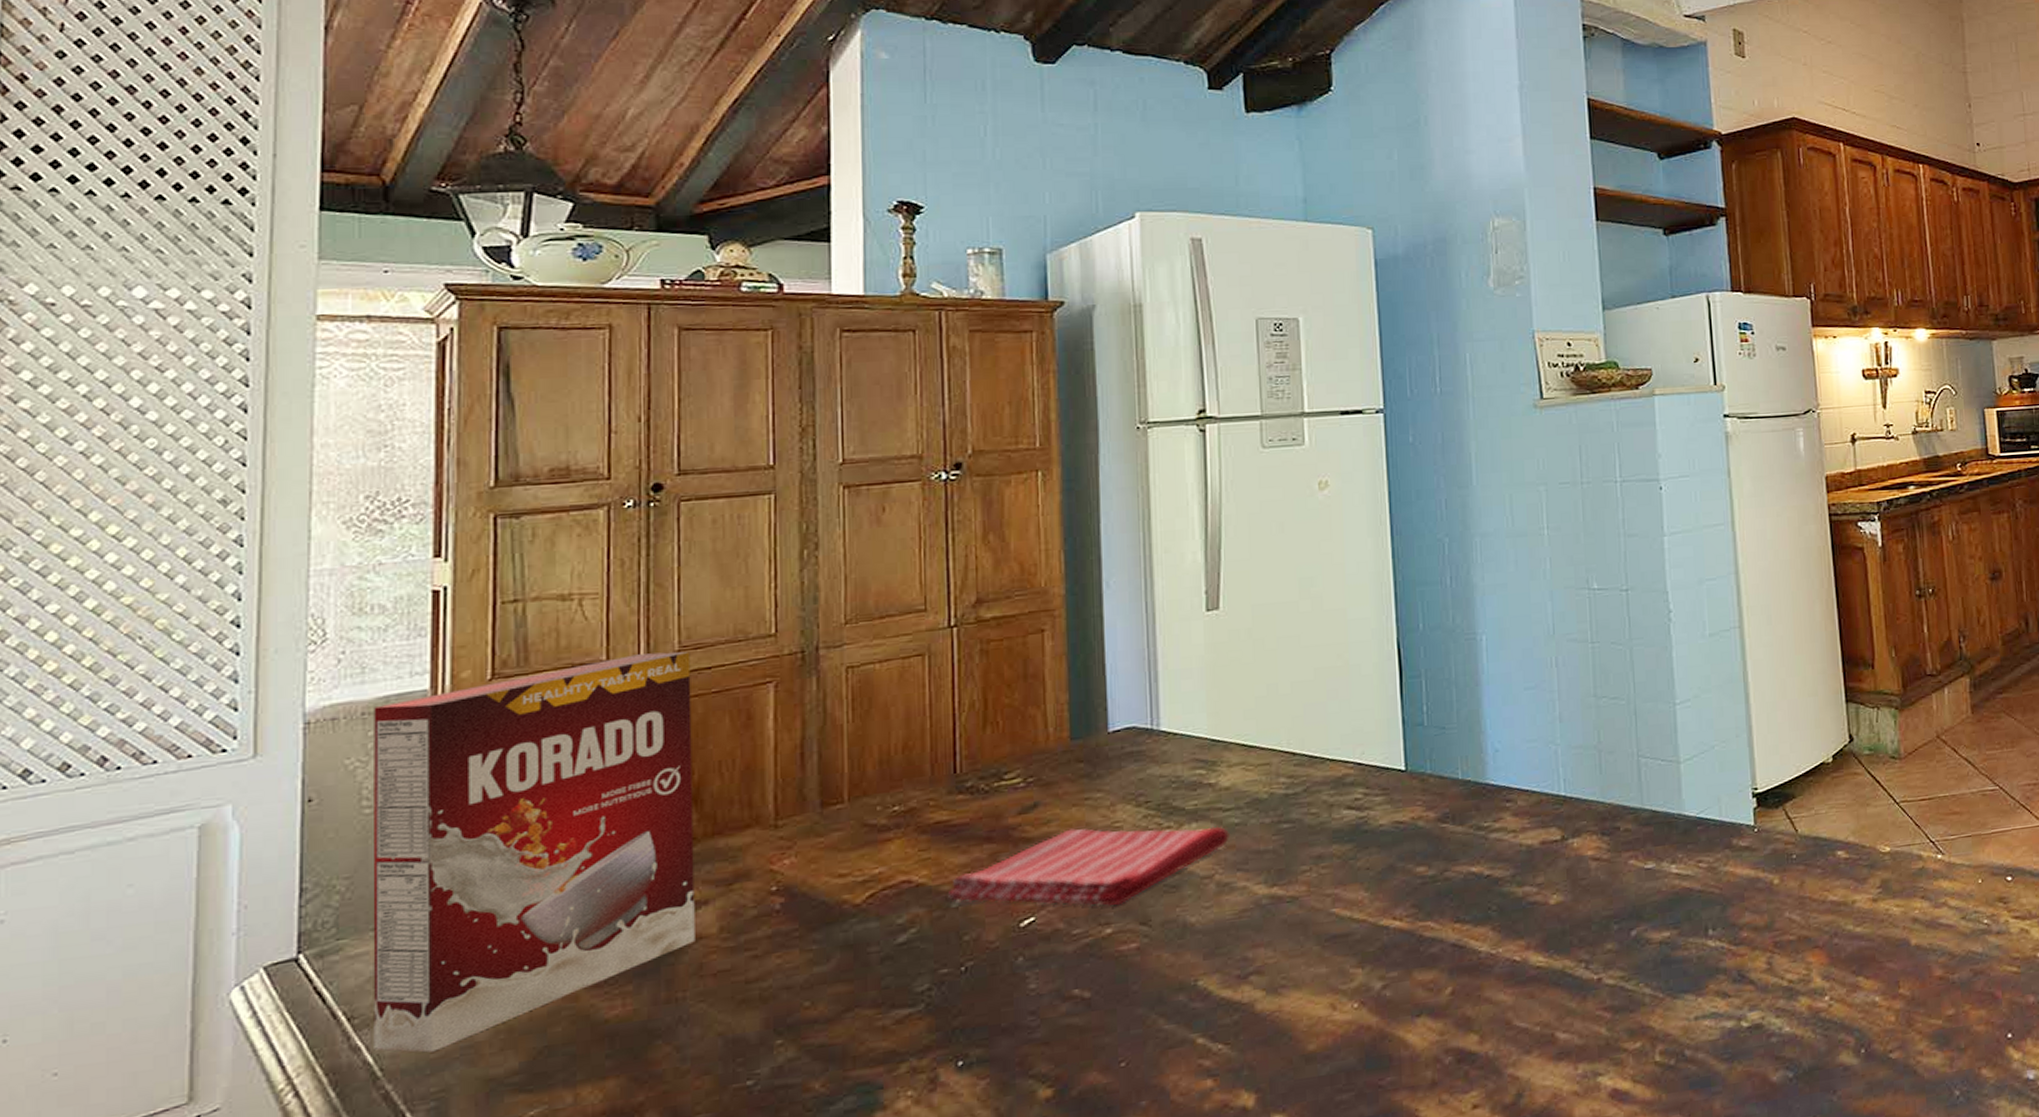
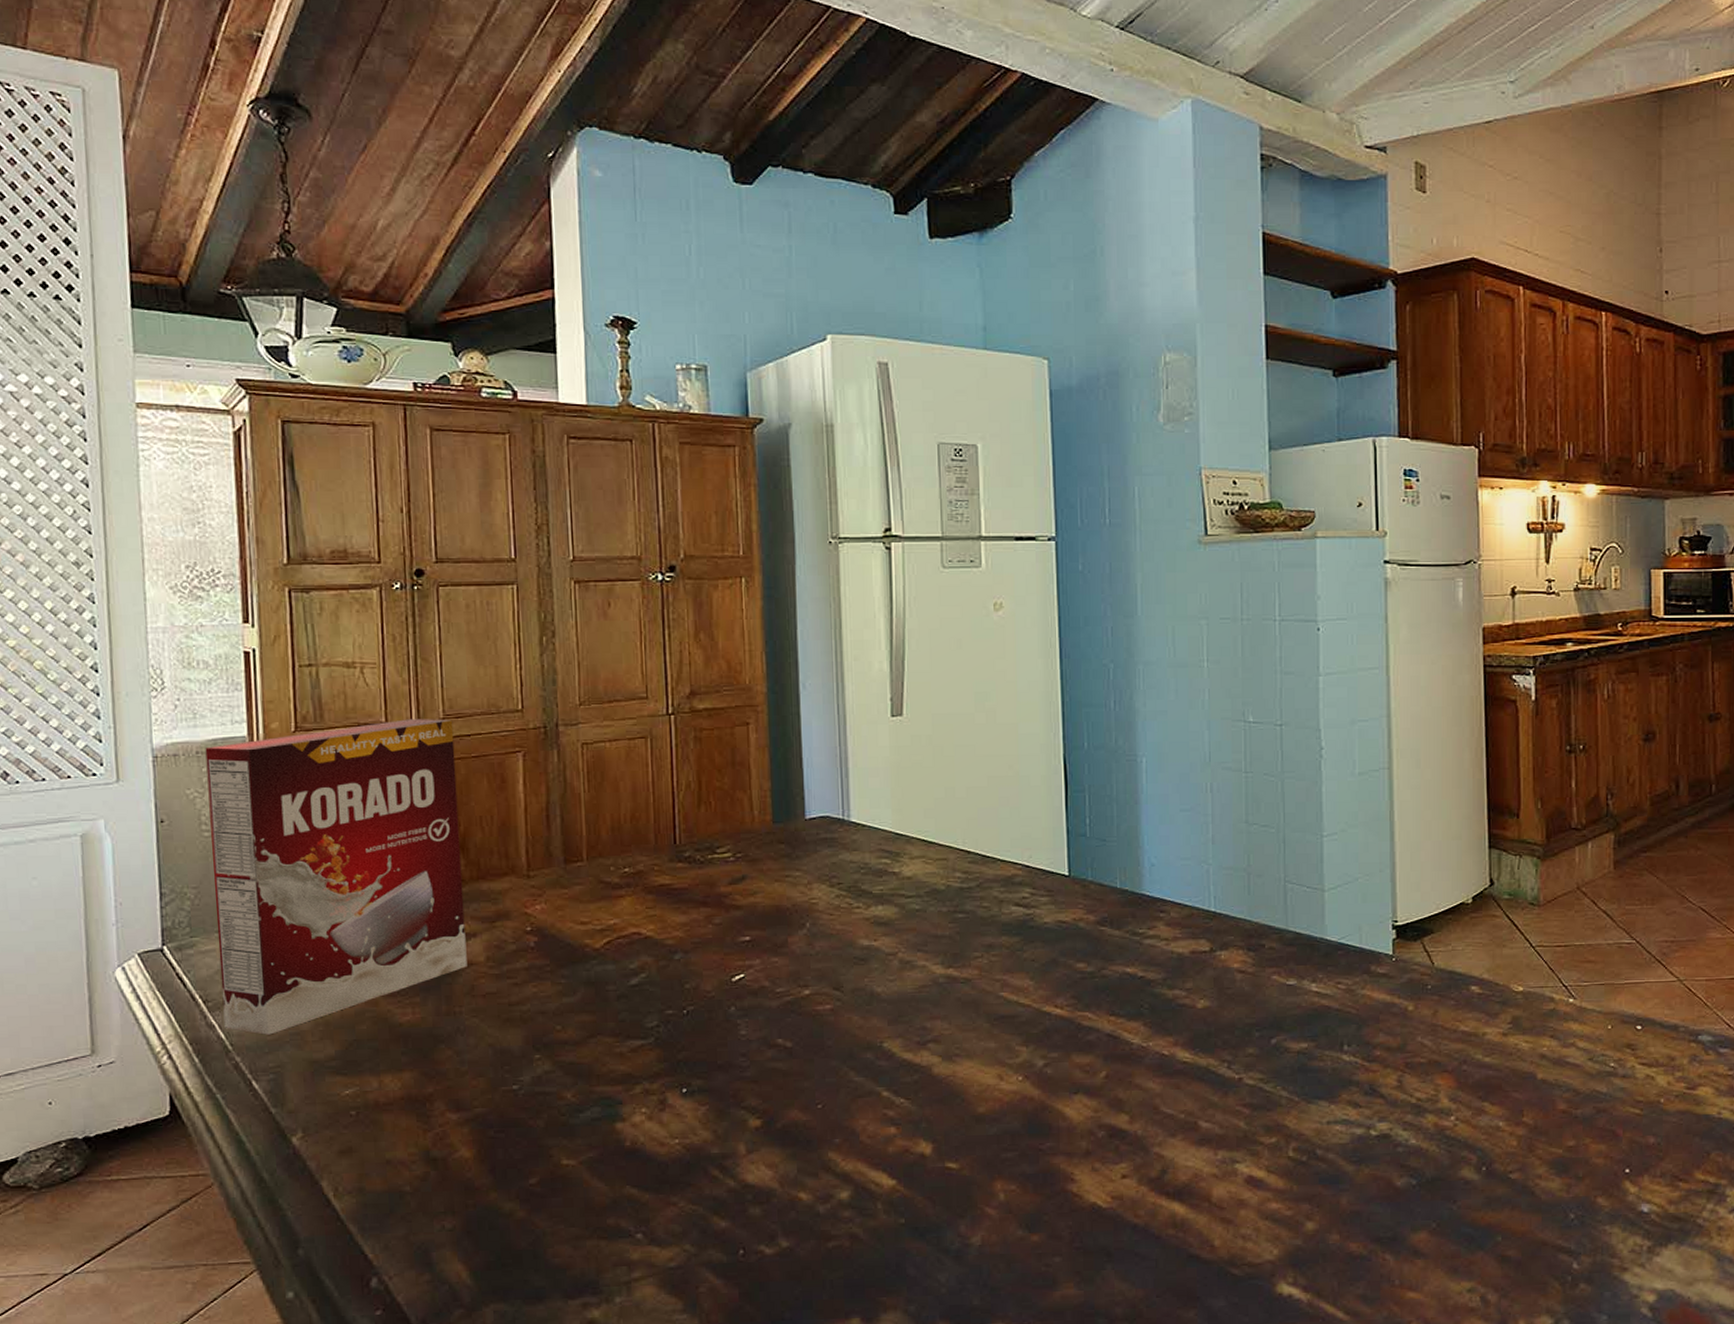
dish towel: present [948,826,1229,906] -> none [672,901,911,972]

